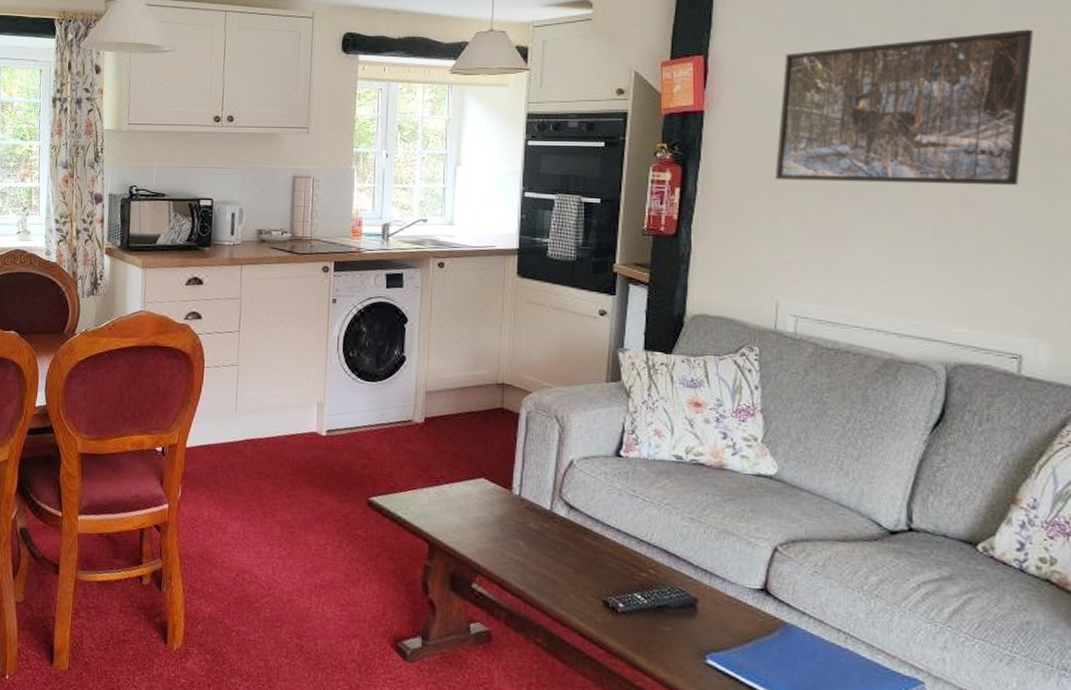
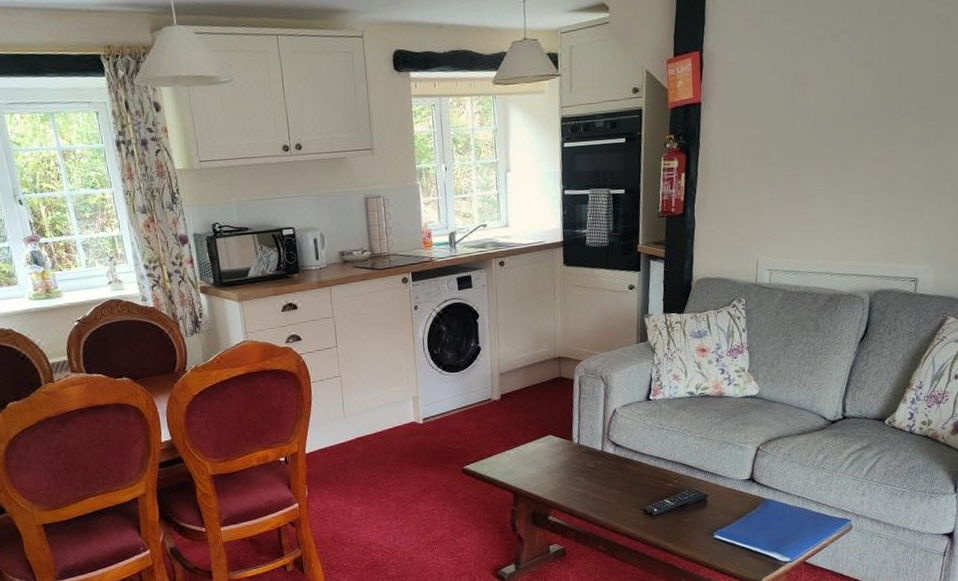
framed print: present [775,29,1034,186] -> none [754,10,936,158]

